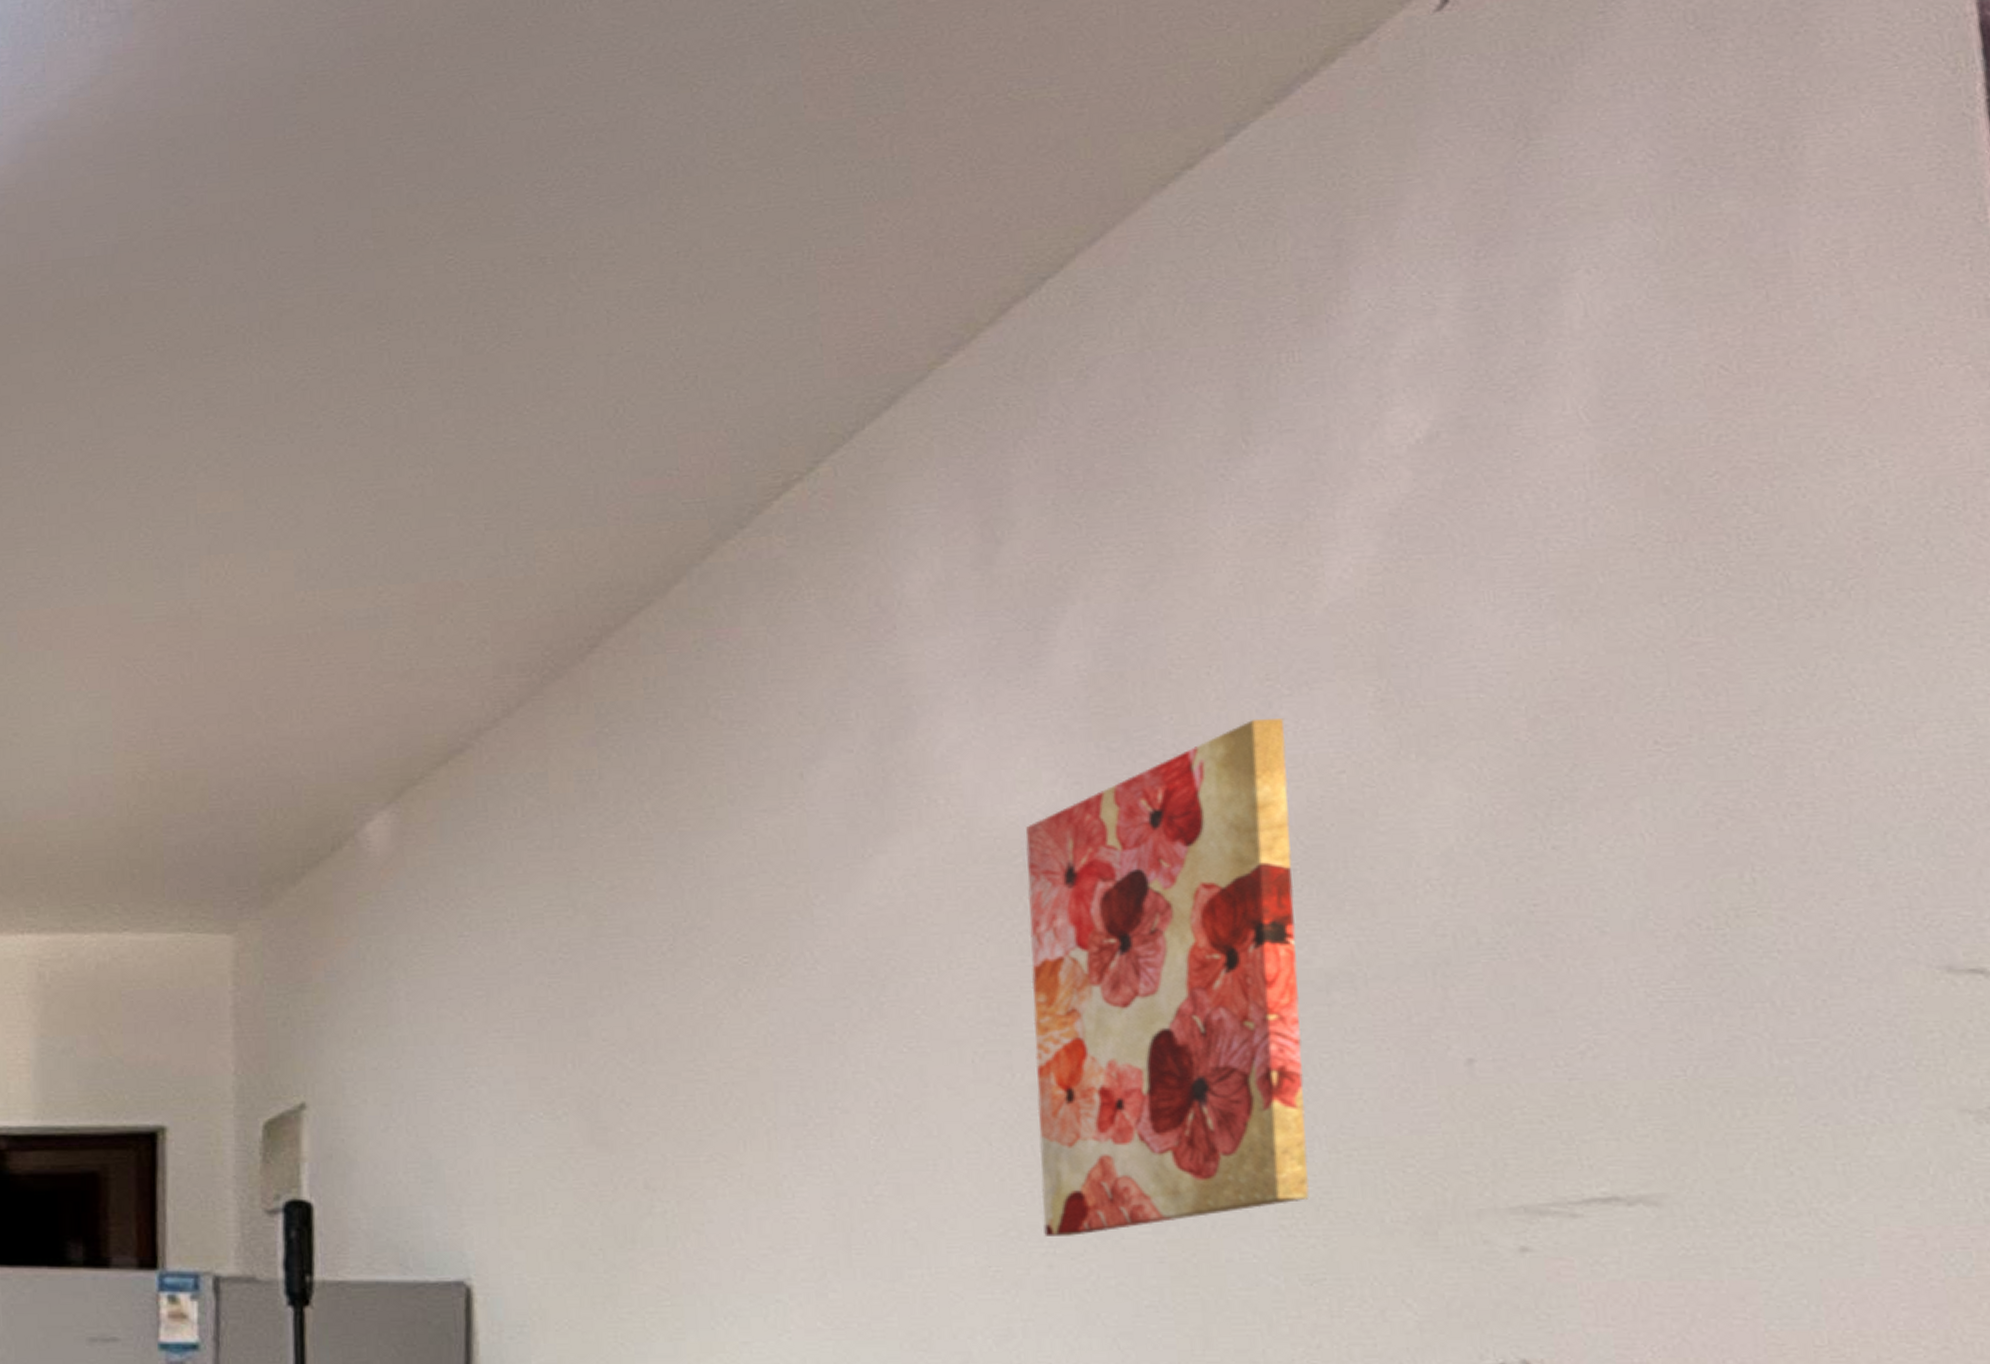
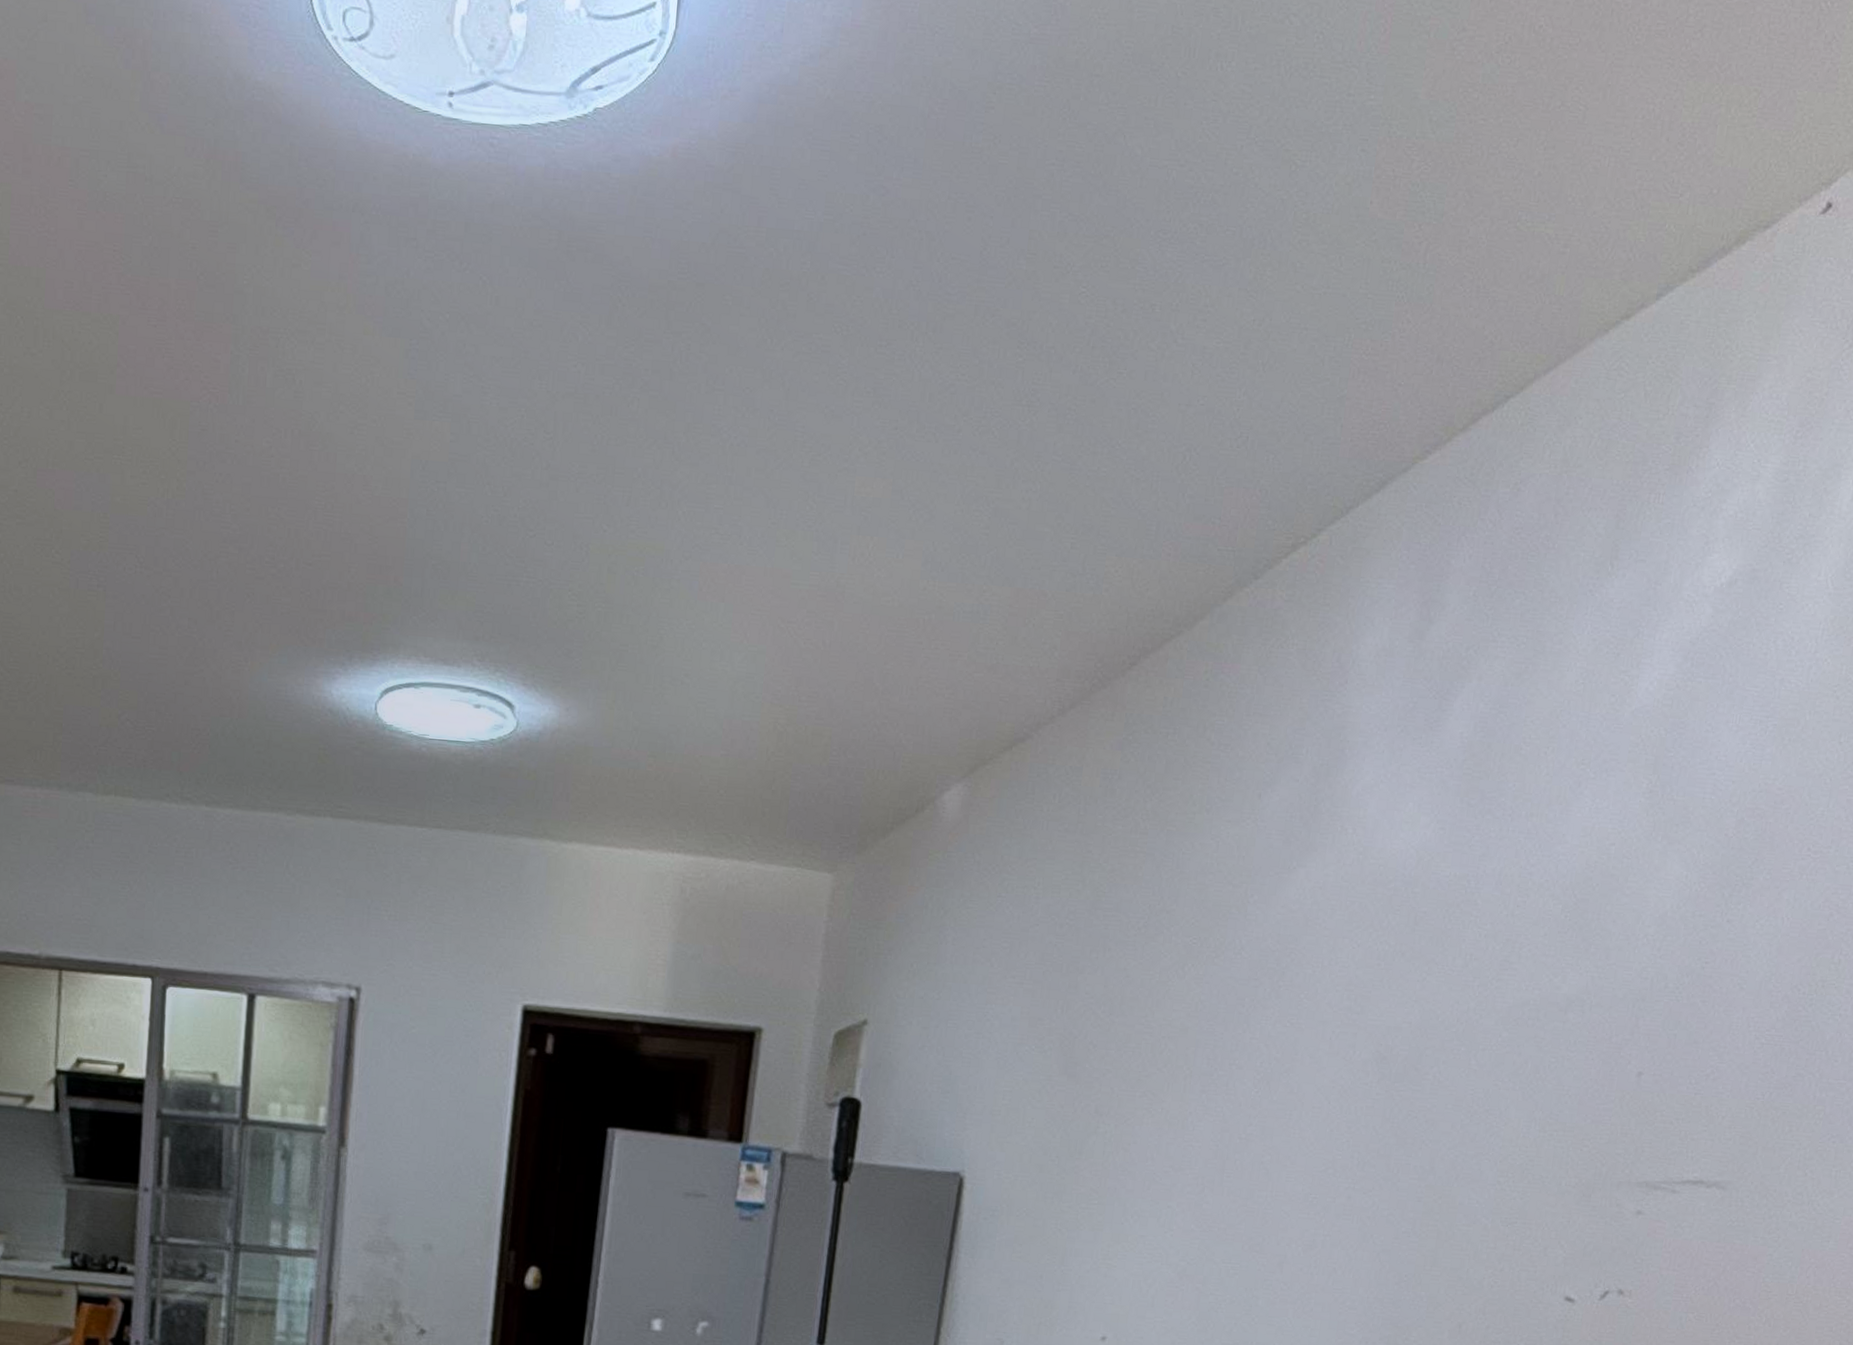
wall art: present [1025,718,1310,1236] -> none [1350,794,1586,1177]

